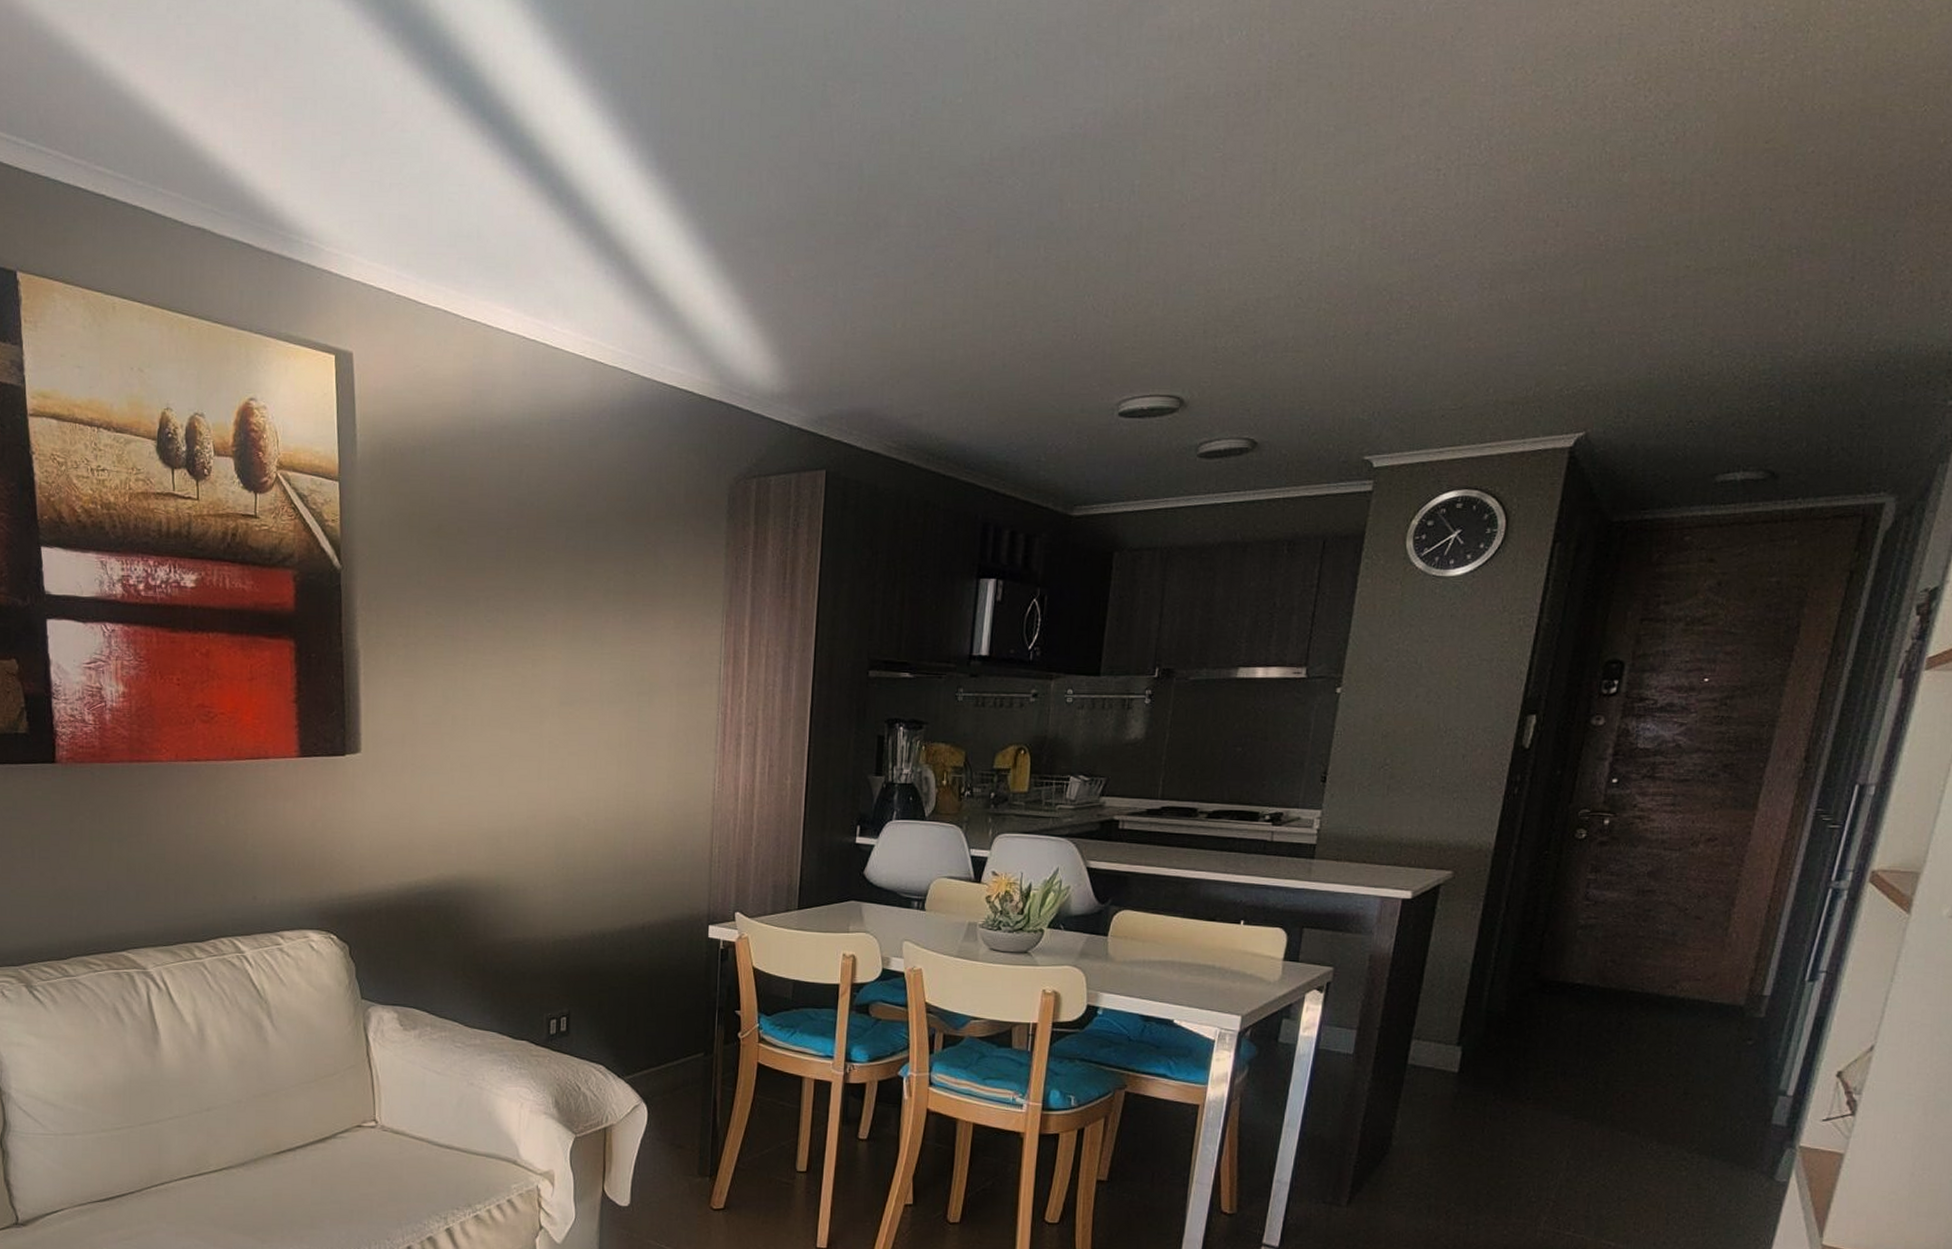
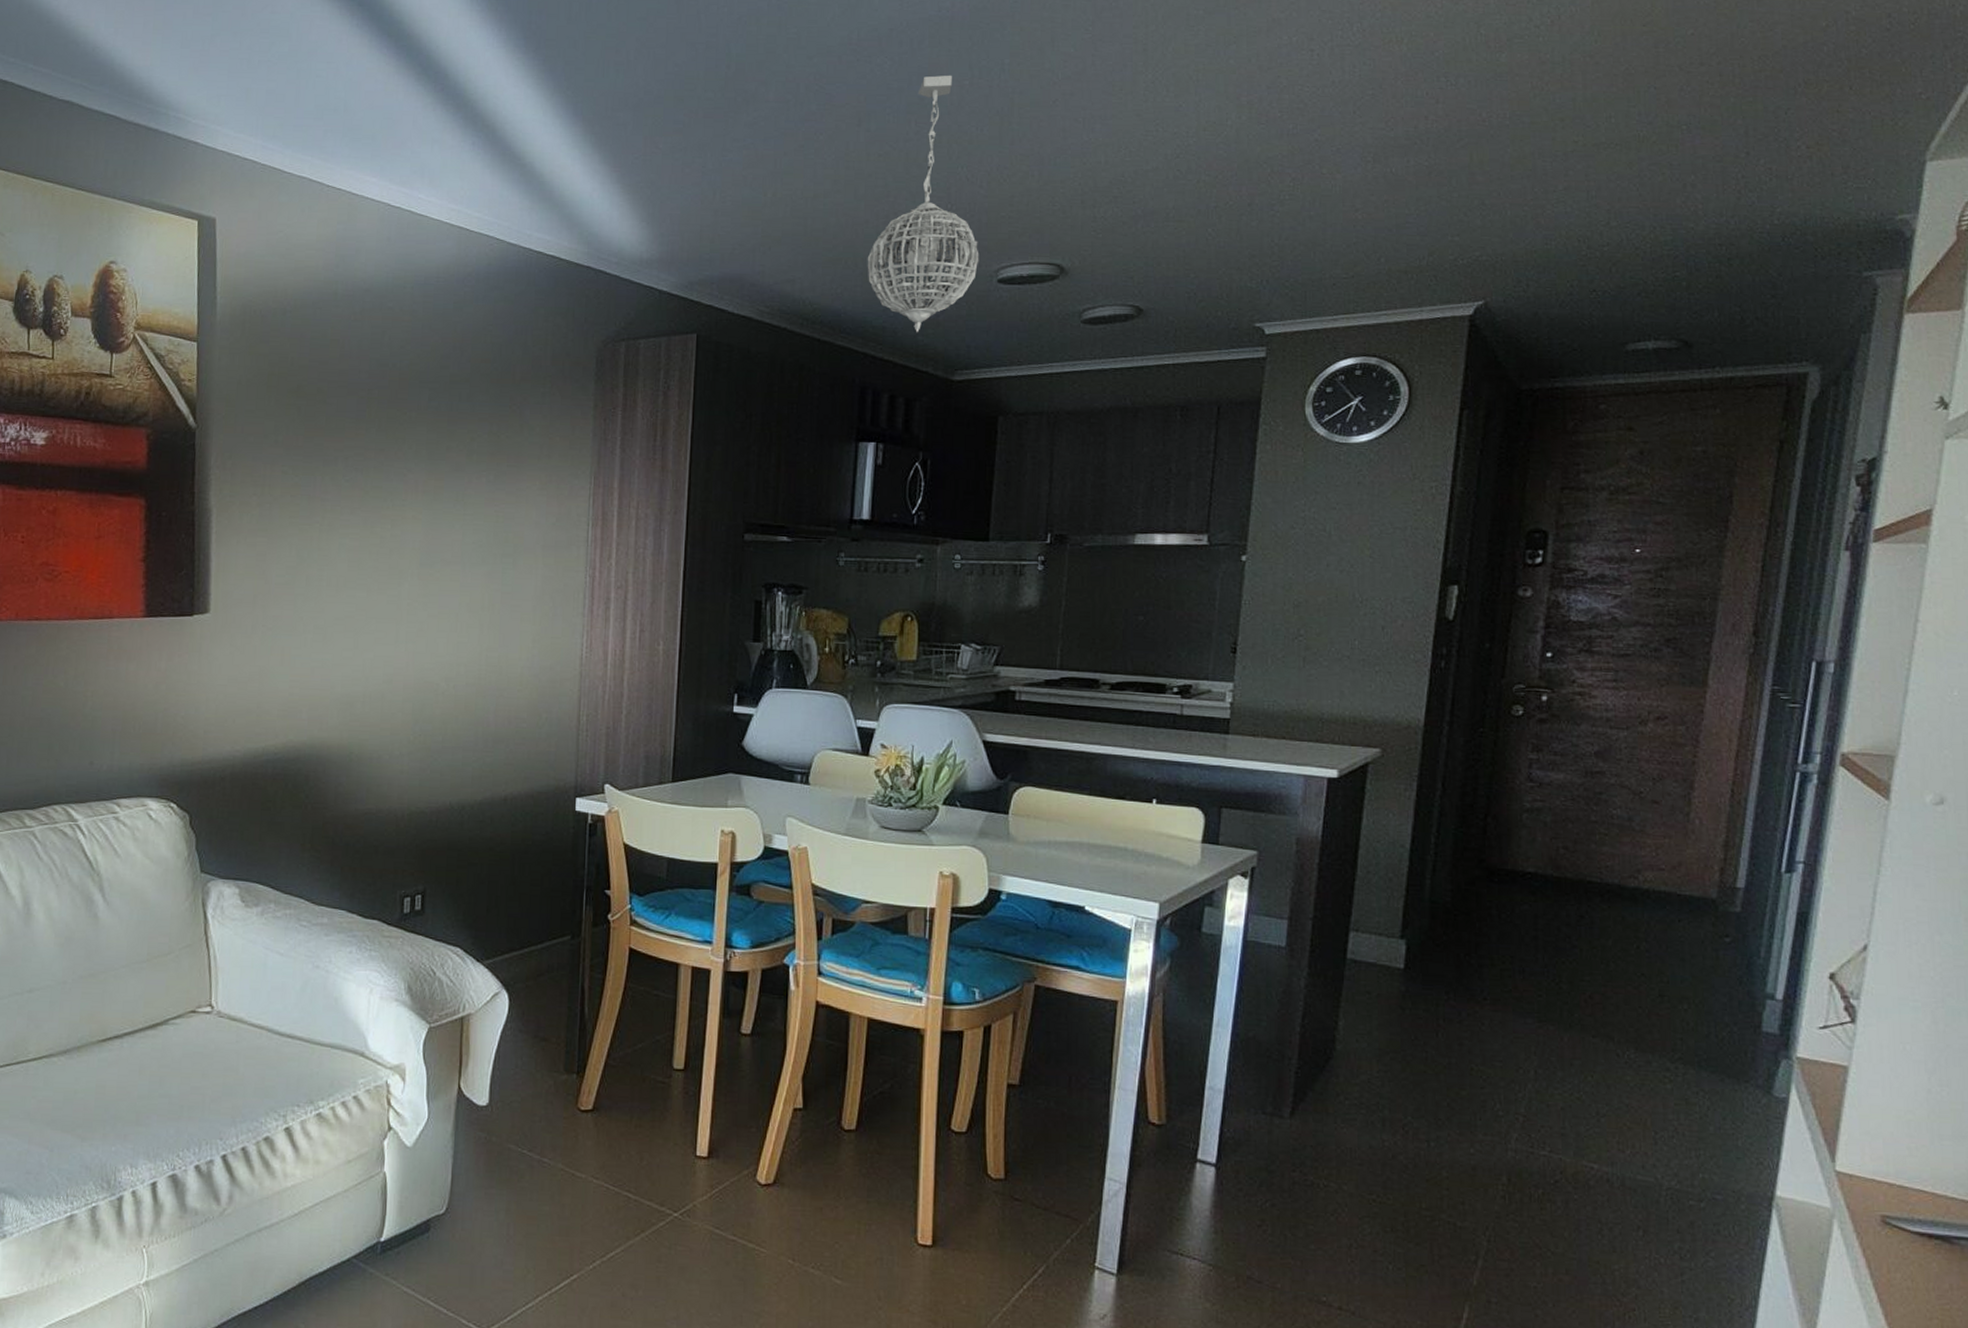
pendant light: none [992,197,1102,468] -> present [867,75,979,333]

